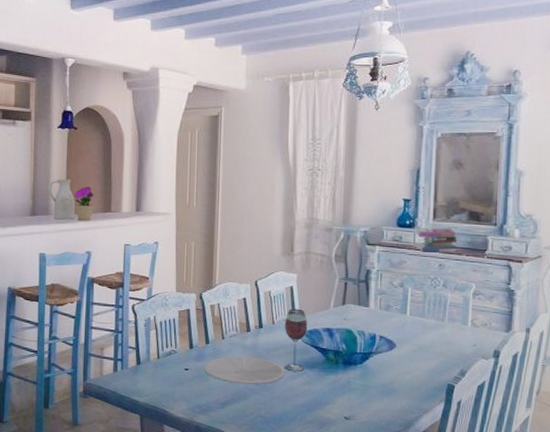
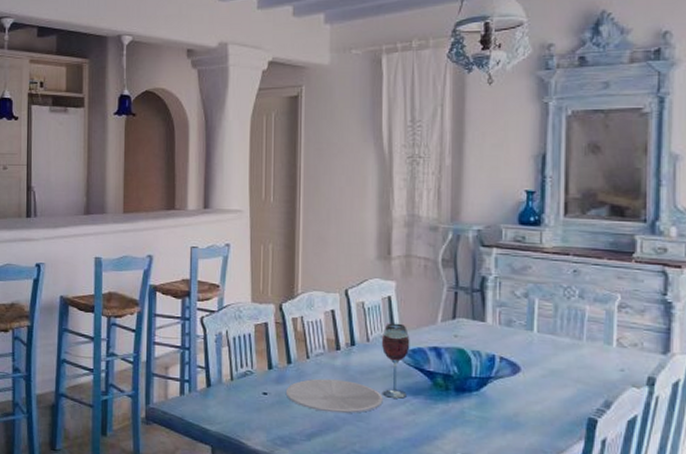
ceramic pitcher: present [48,179,76,220] -> none [104,172,135,219]
flower pot: present [74,186,95,222] -> none [133,180,156,221]
books: present [412,228,457,253] -> none [539,225,595,257]

